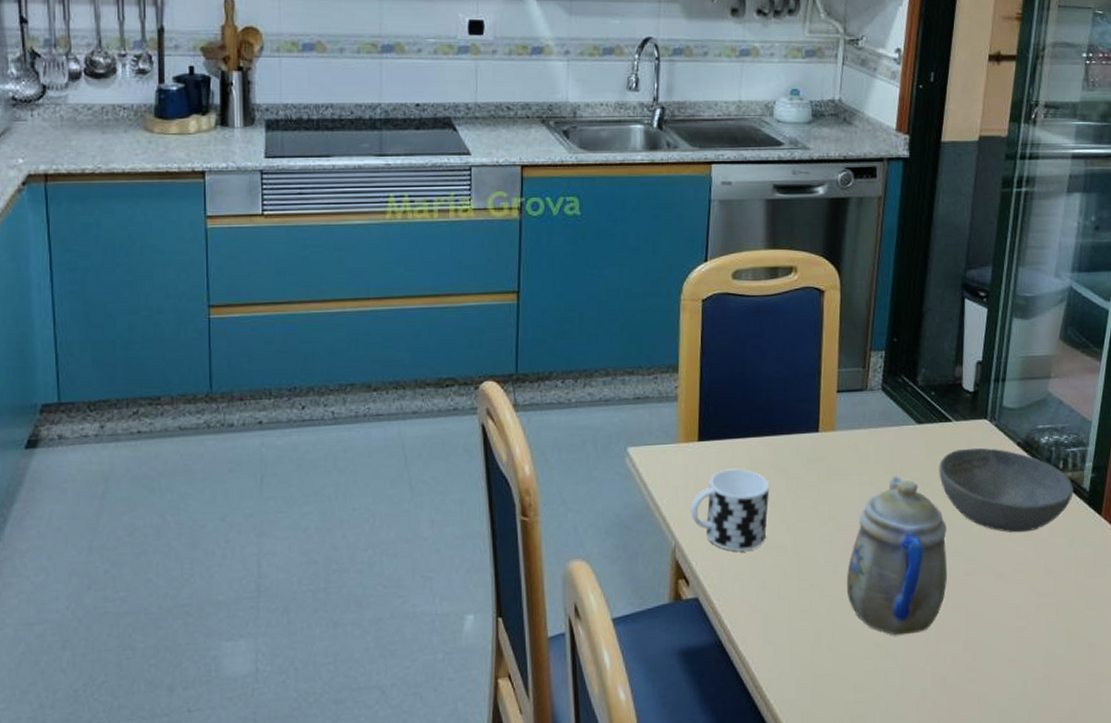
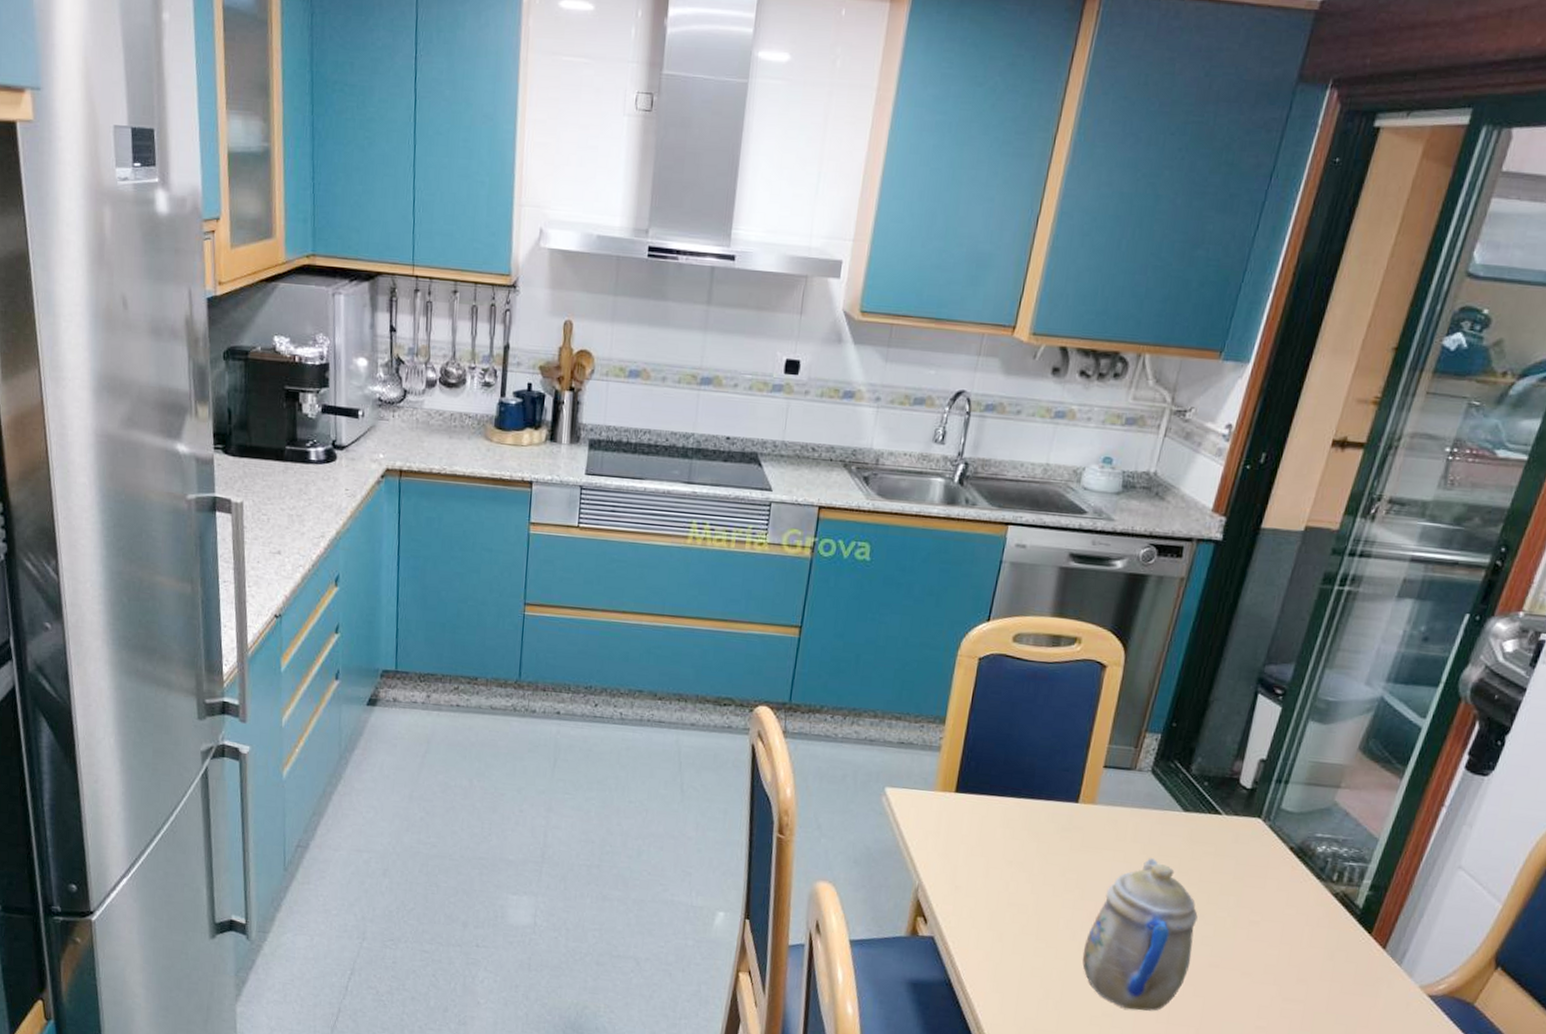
cup: present [691,468,770,551] -> none [938,823,1021,903]
bowl: present [939,447,1073,533] -> none [1198,843,1345,937]

